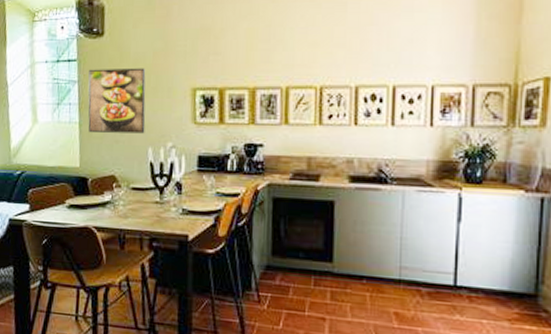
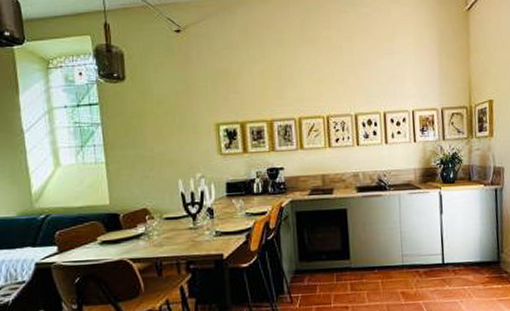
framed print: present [88,68,146,134] -> none [112,108,174,170]

